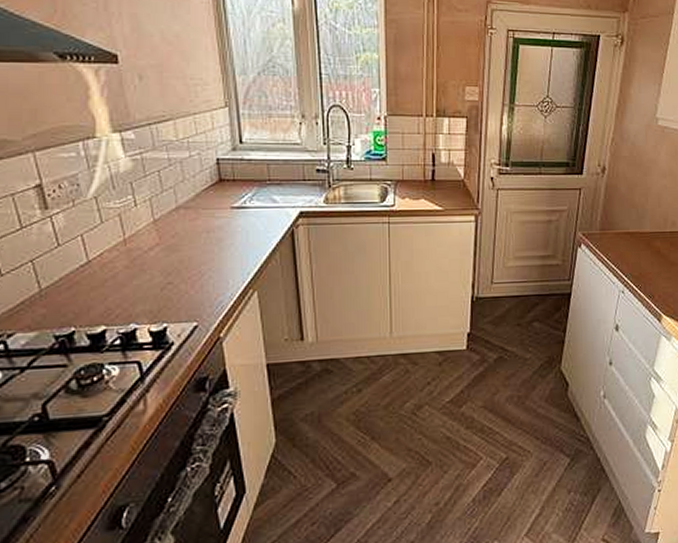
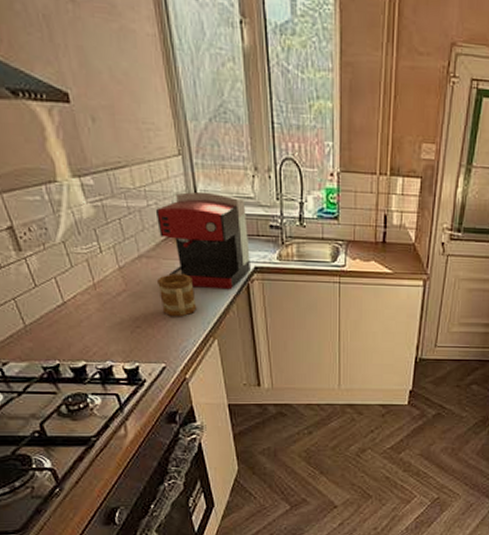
mug: none [195,223,236,269] -> present [157,273,197,316]
coffee maker: none [197,140,295,237] -> present [155,191,250,290]

